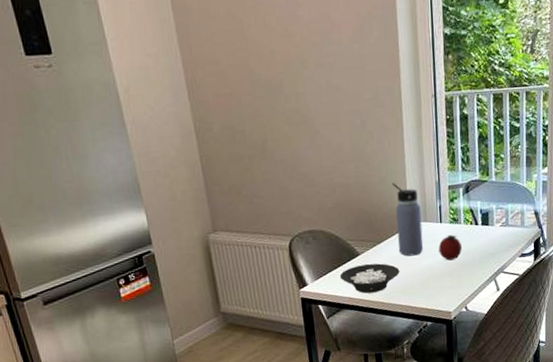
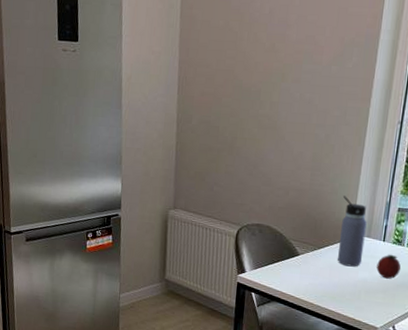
cereal bowl: present [339,263,400,294] -> none [276,264,335,293]

